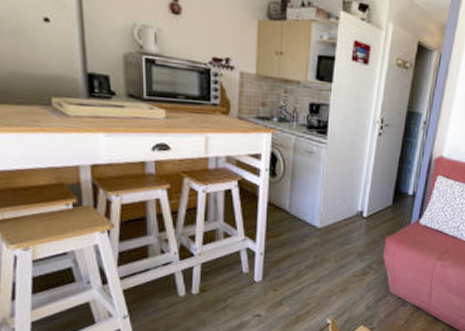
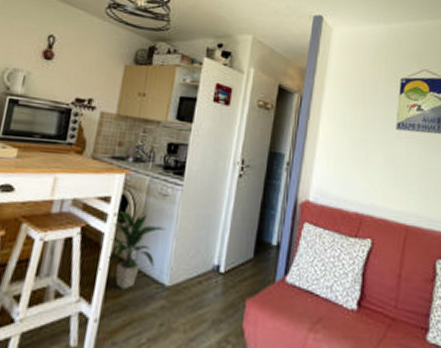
indoor plant: none [256,167,313,231] -> present [95,211,165,290]

